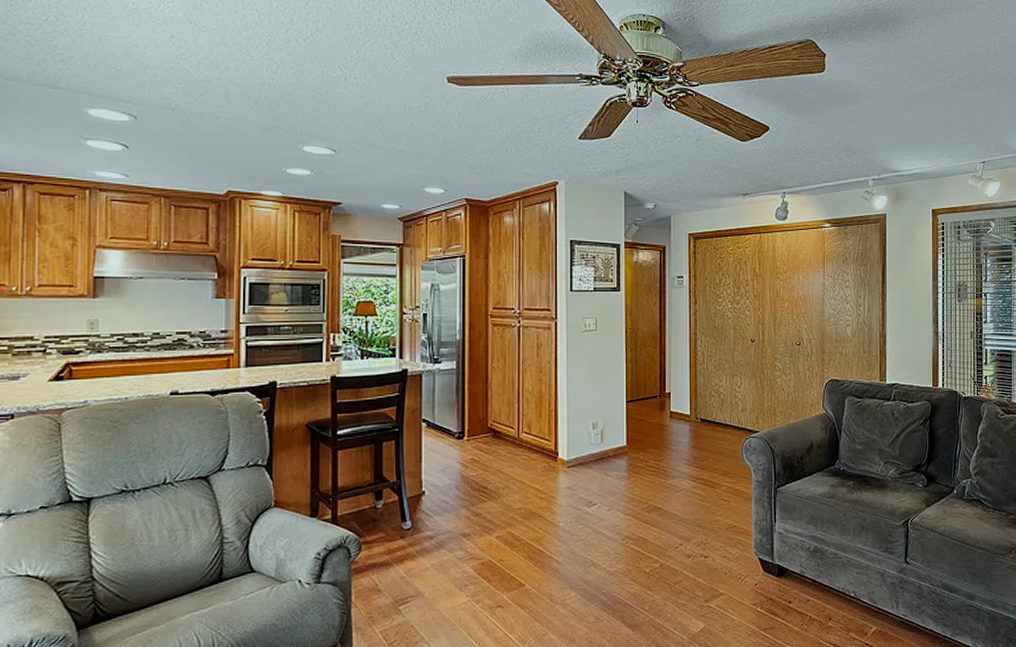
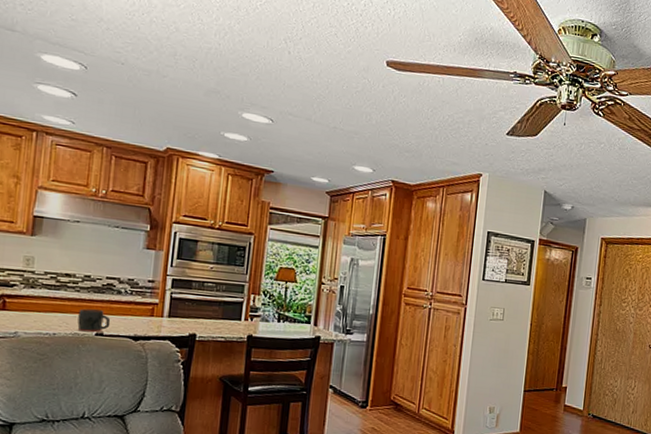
mug: none [150,368,185,393] -> present [77,308,111,332]

